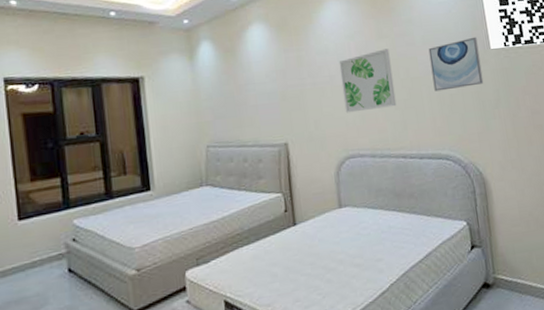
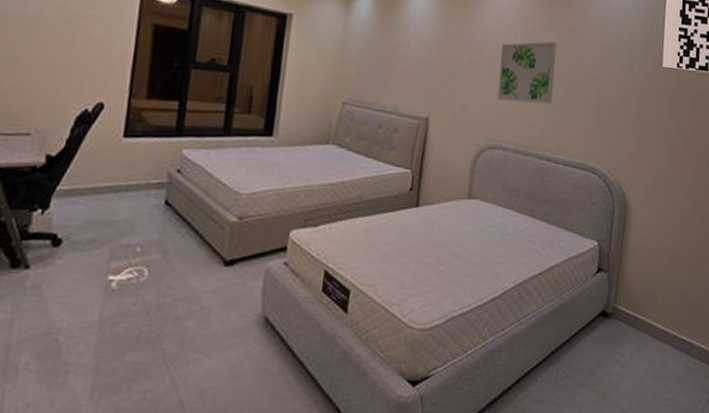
wall art: present [428,36,484,92] -> none [595,50,651,102]

